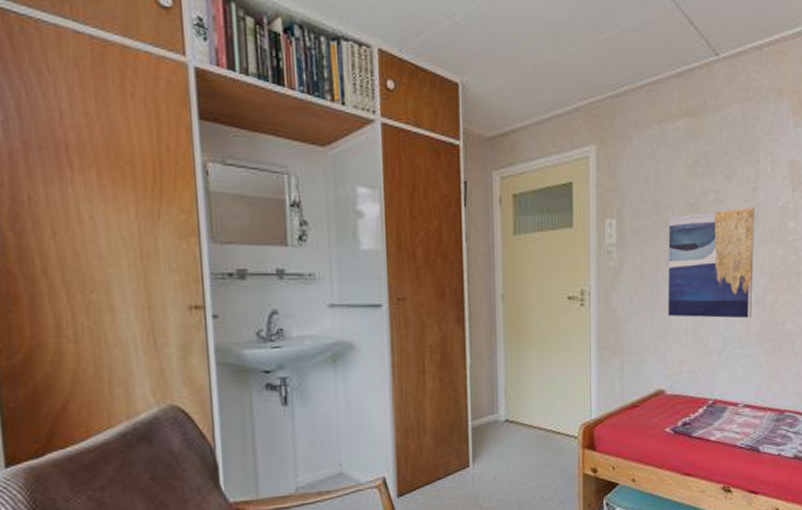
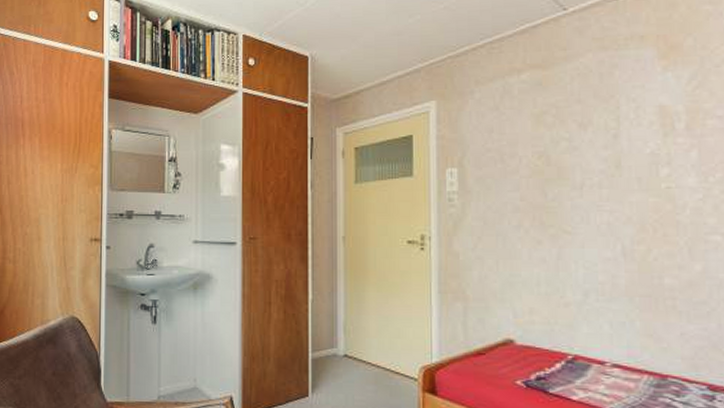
wall art: present [668,207,754,319] -> none [515,154,619,270]

